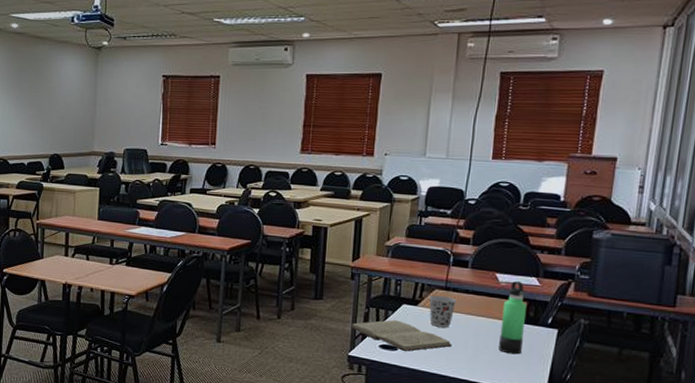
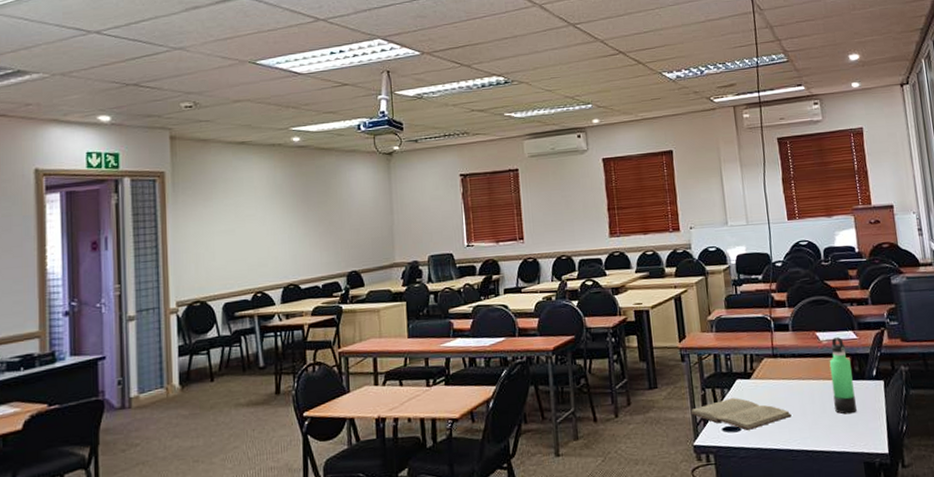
cup: present [429,295,457,328] -> none [759,363,786,398]

